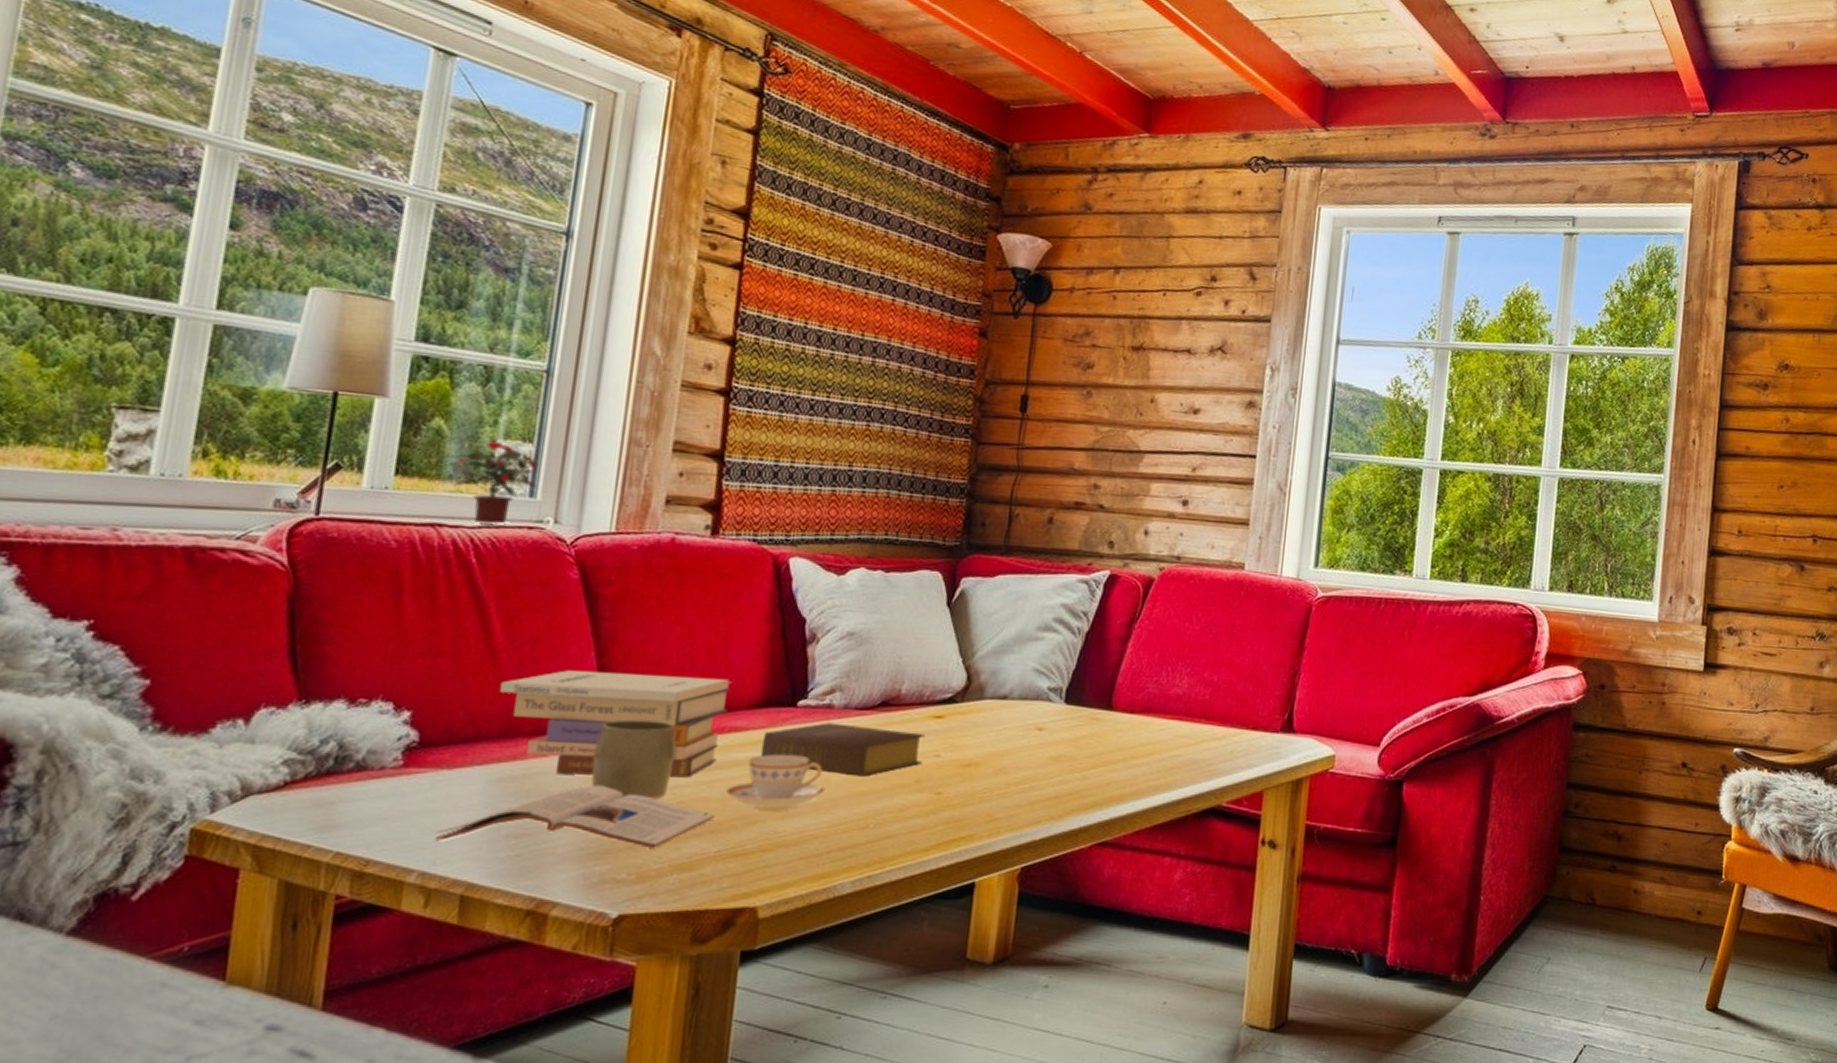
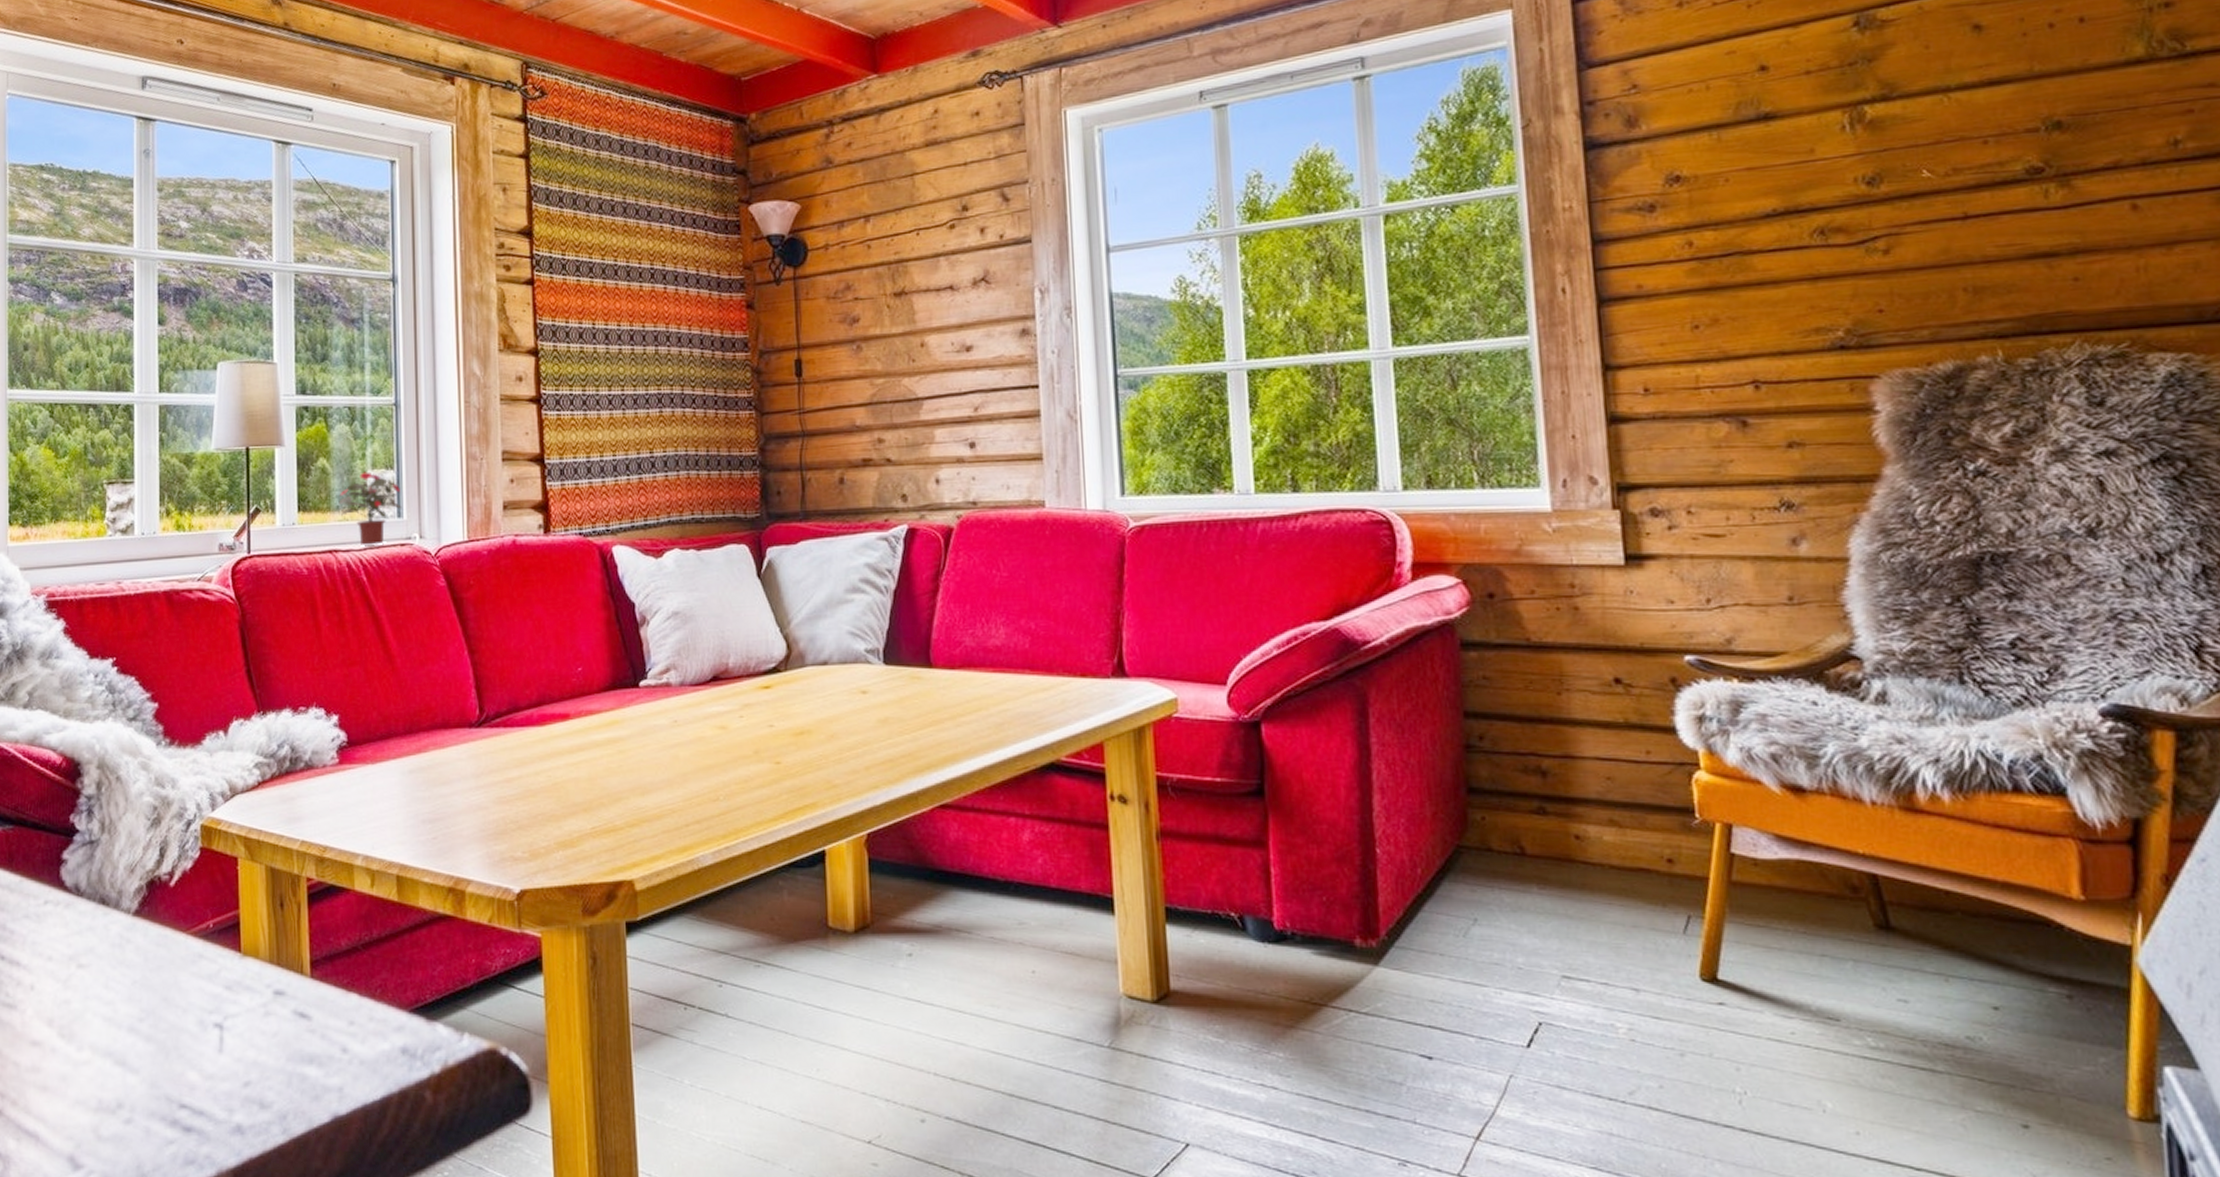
magazine: present [435,785,716,848] -> none [371,772,586,829]
books: present [499,670,731,778] -> none [399,667,582,763]
mug: present [591,719,676,799] -> none [479,710,545,782]
teacup: present [726,754,826,811] -> none [591,734,676,788]
bible: present [760,722,925,777] -> none [614,700,758,751]

